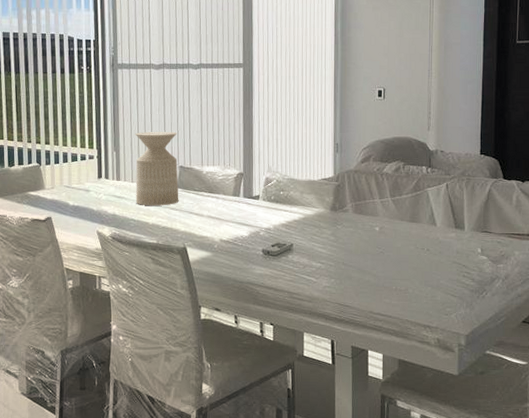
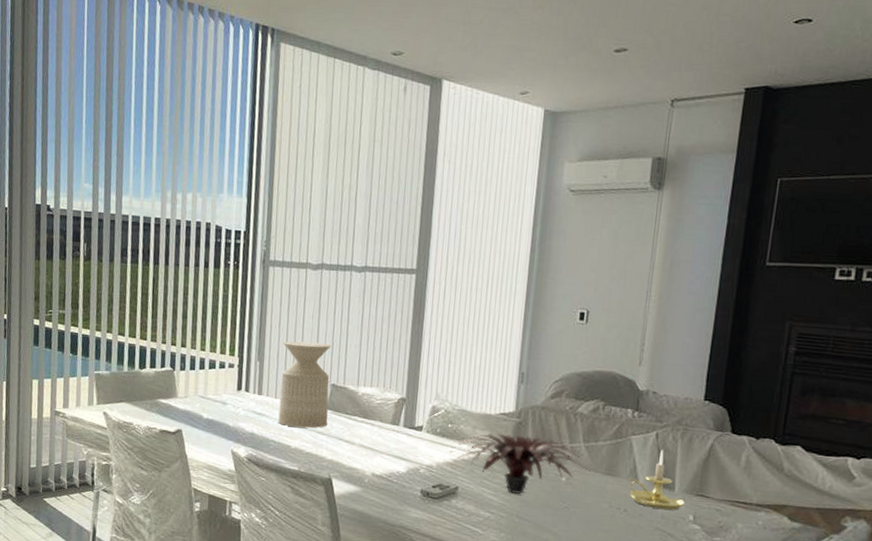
plant: none [283,194,398,246] -> present [450,432,591,494]
candle holder: none [427,197,474,246] -> present [627,449,686,510]

